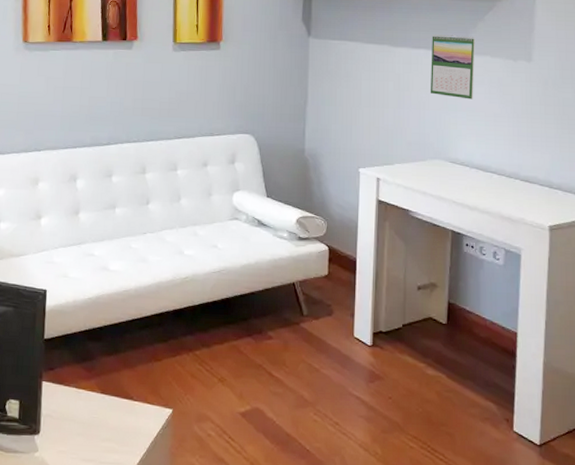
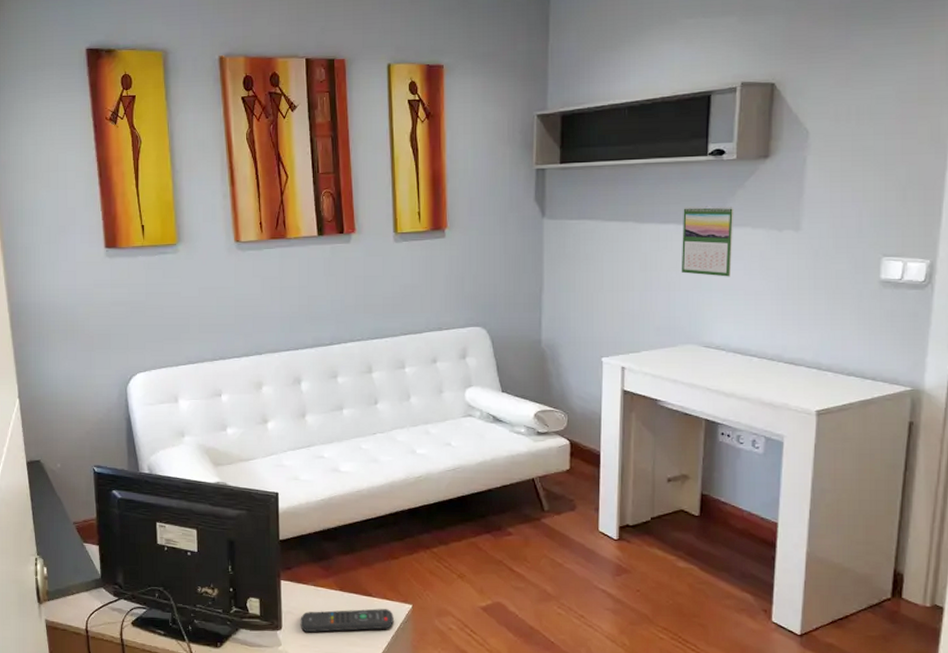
remote control: none [59,413,154,438] -> present [300,608,394,633]

